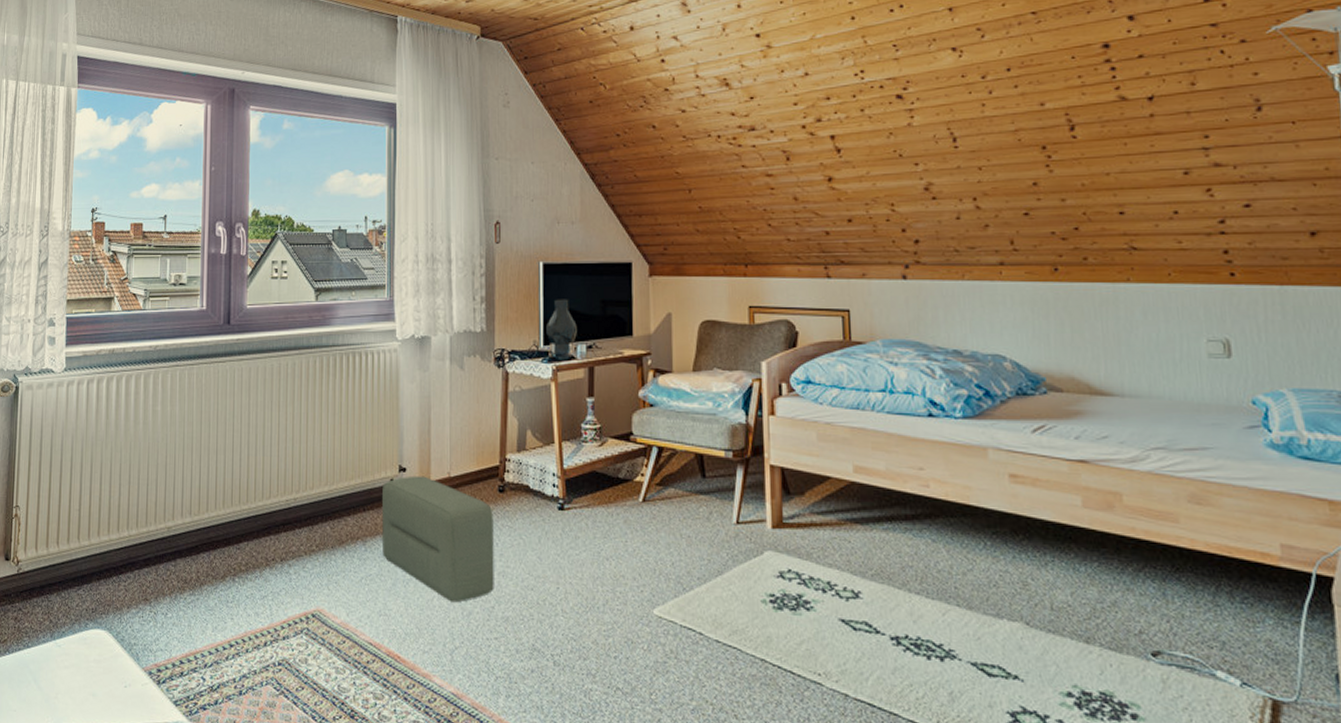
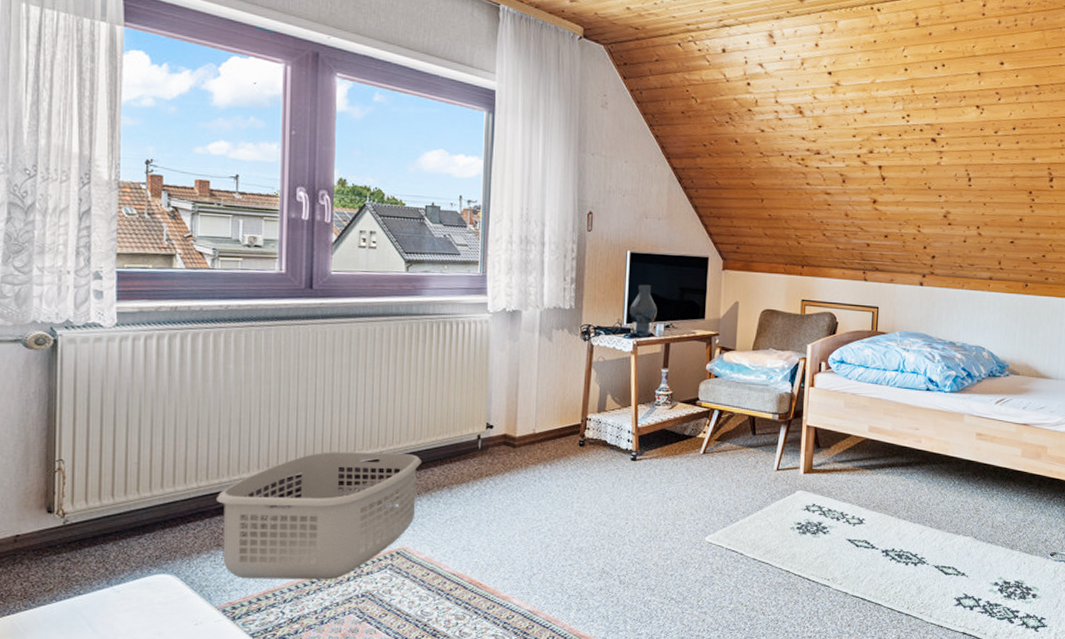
clothes hamper: none [144,498,334,644] -> present [215,452,421,580]
pouf: present [382,475,494,603] -> none [468,432,573,538]

